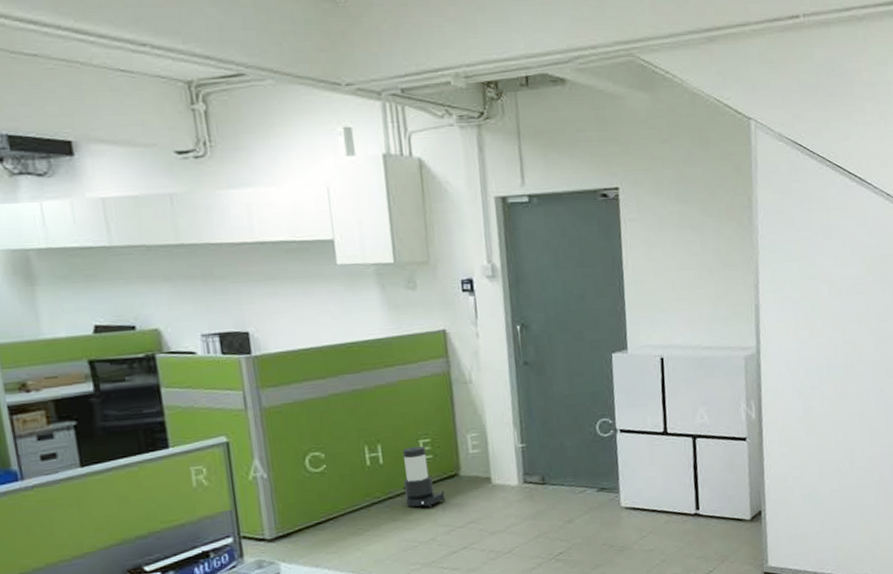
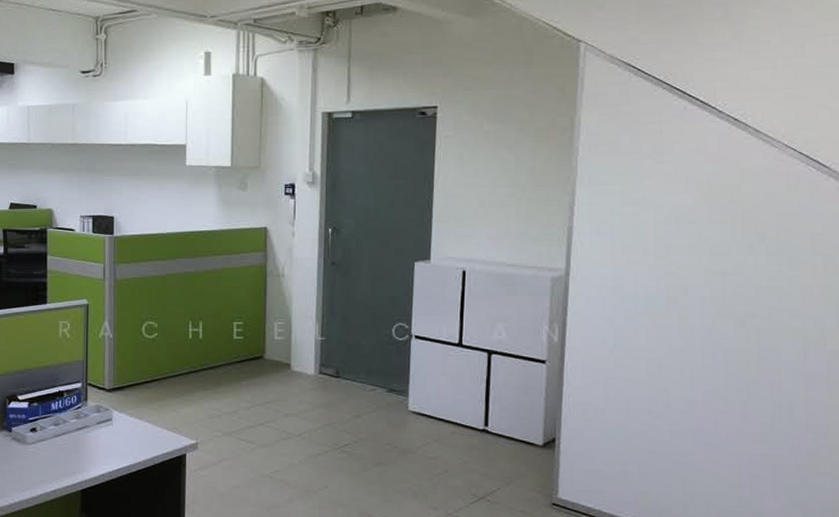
air purifier: present [402,446,445,509] -> none [216,327,249,384]

